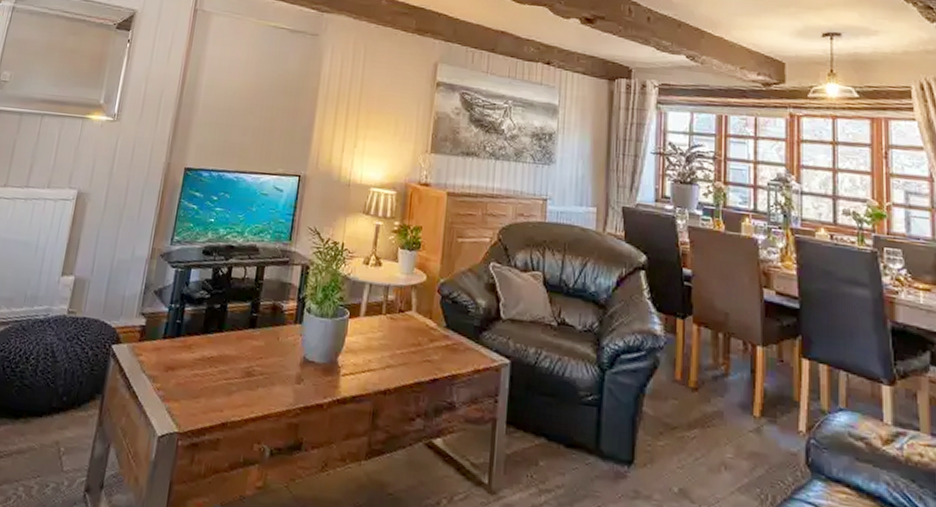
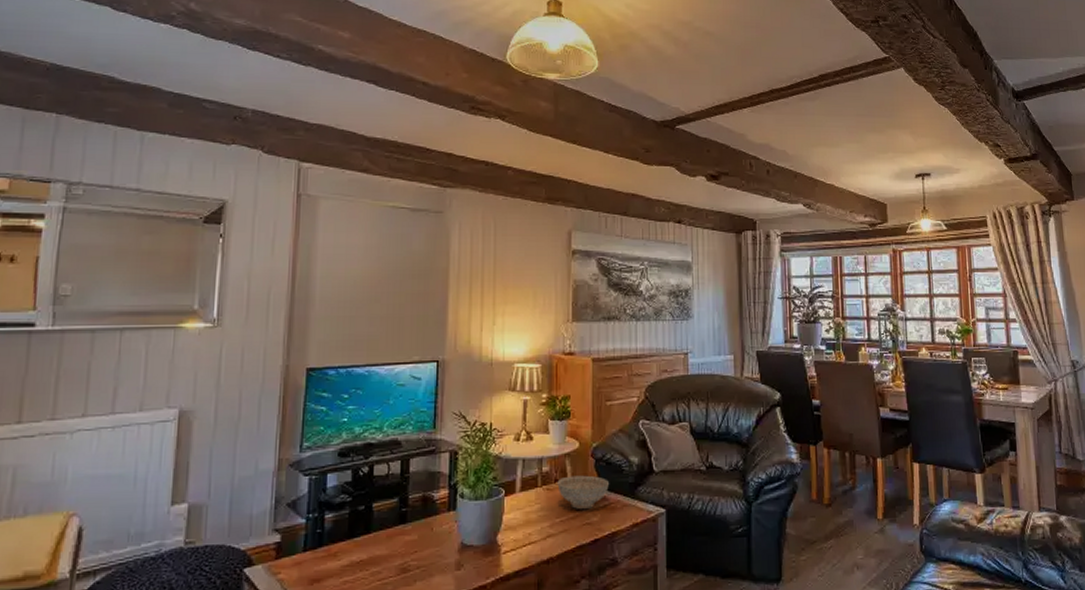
decorative bowl: none [401,308,453,346] -> present [557,475,609,510]

